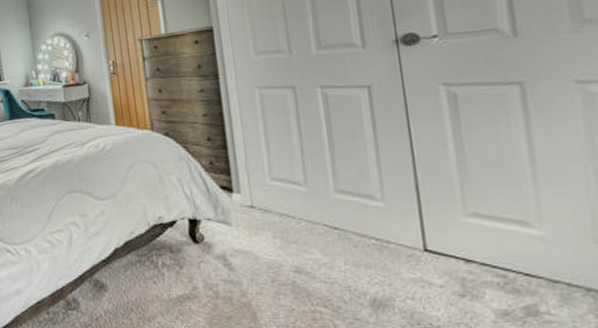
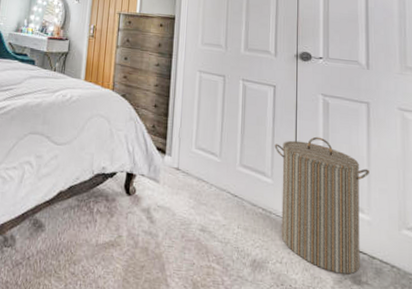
laundry hamper: none [381,140,536,305] -> present [274,136,370,275]

